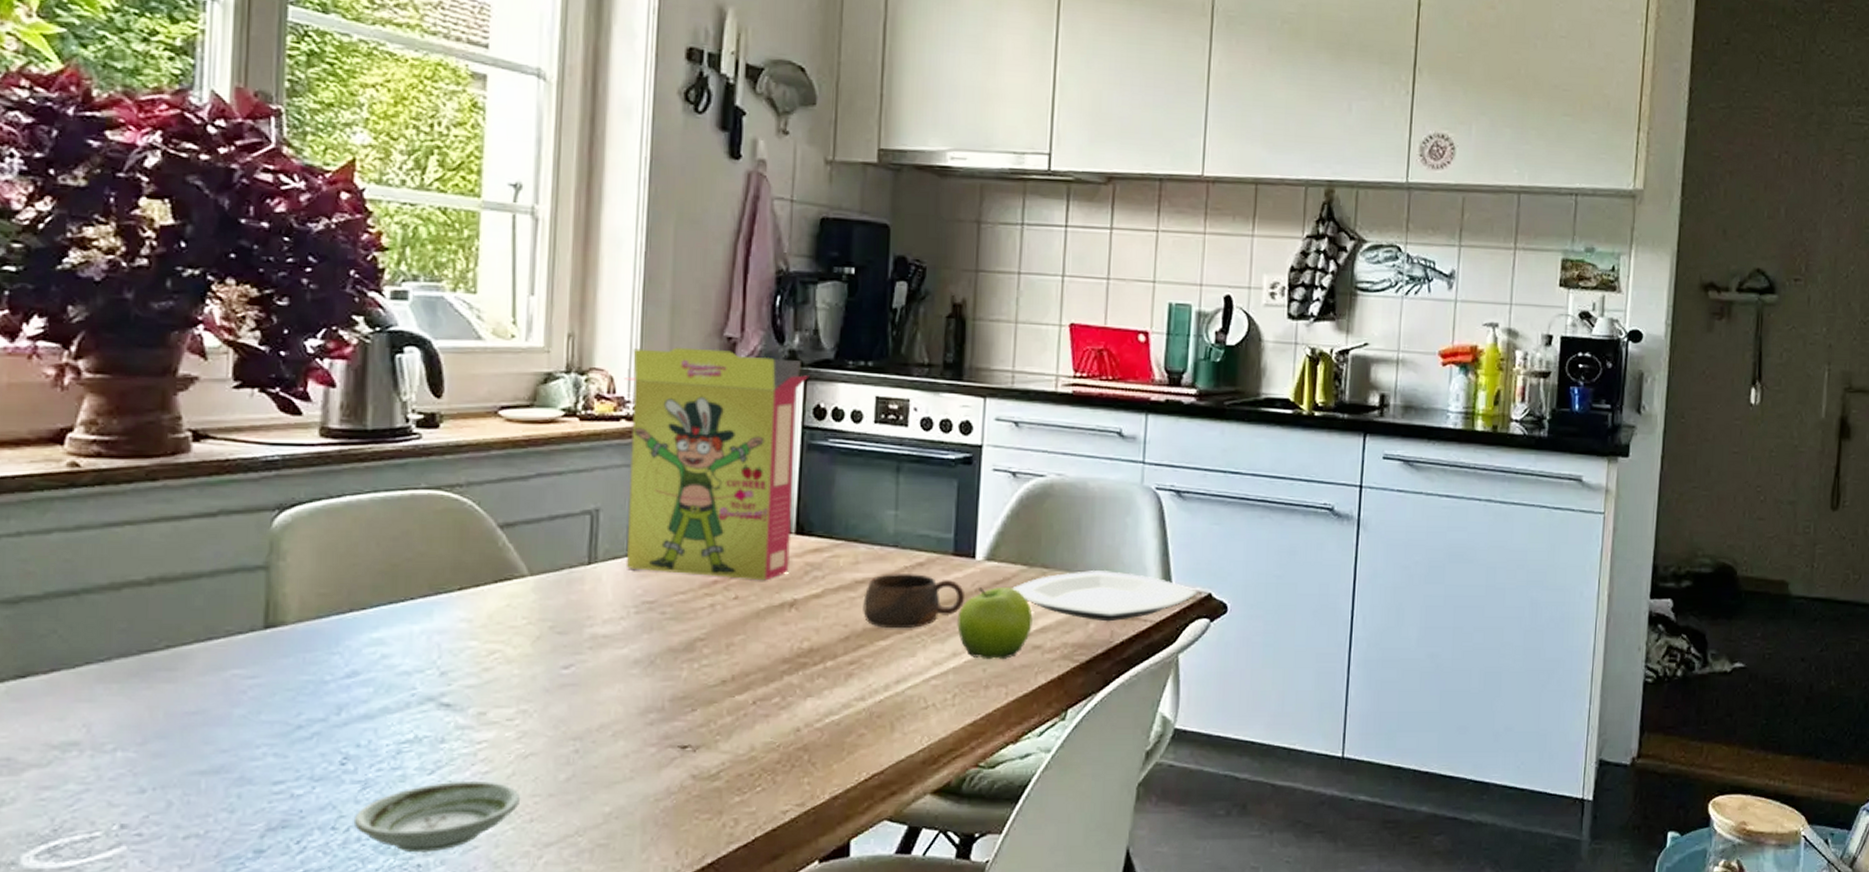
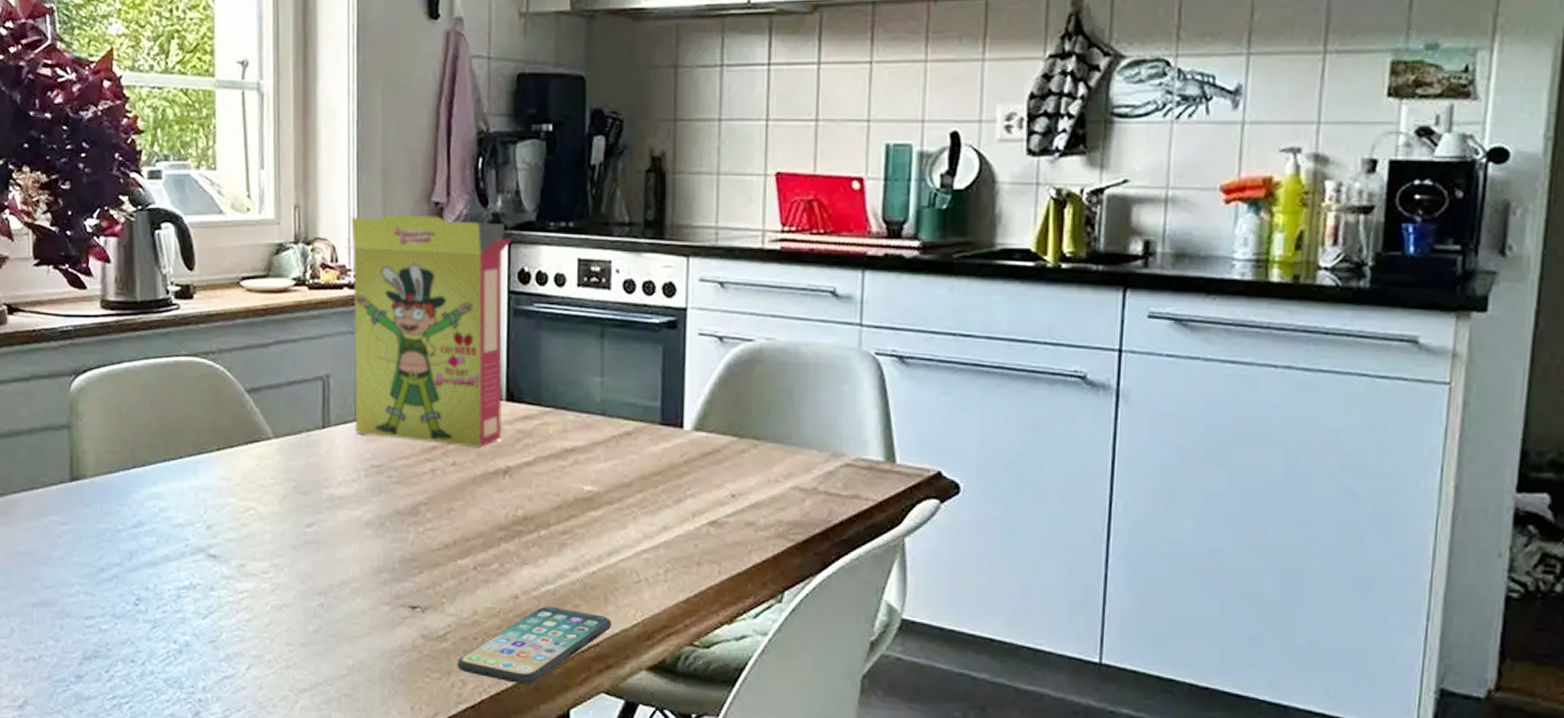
saucer: present [353,780,521,853] -> none [147,626,278,689]
smartphone: none [730,737,898,818] -> present [457,606,612,684]
cup: present [863,572,966,629] -> none [573,441,674,500]
fruit: present [957,586,1033,659] -> none [667,458,745,535]
plate: present [1012,570,1198,622] -> none [722,443,926,500]

